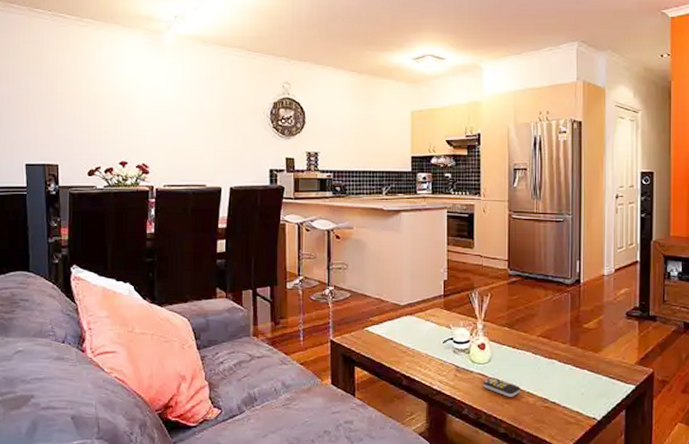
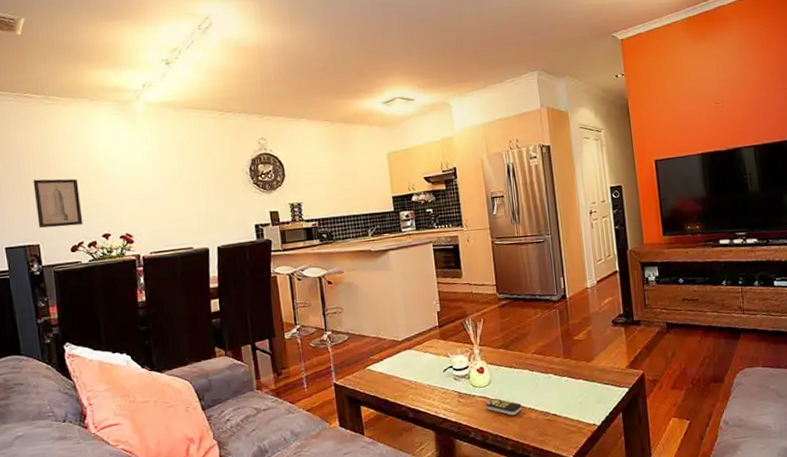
wall art: none [58,100,103,150] -> present [33,178,83,228]

